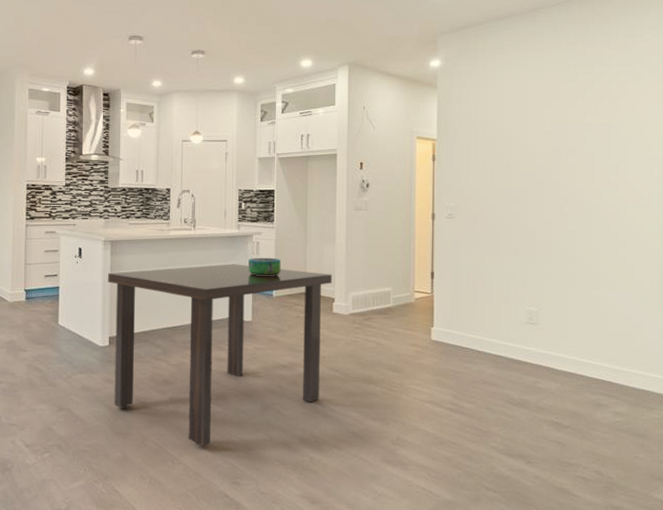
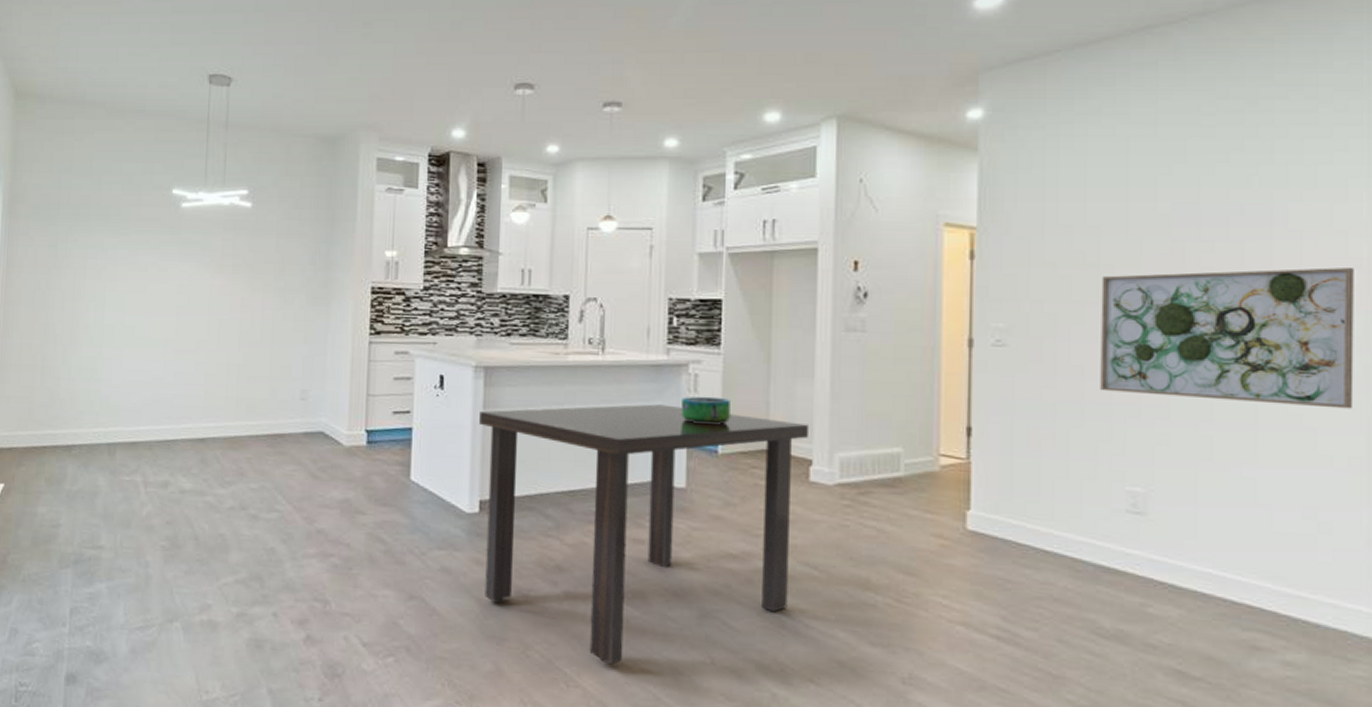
wall art: none [511,164,654,253] -> present [1100,267,1354,409]

